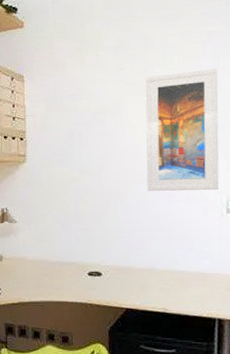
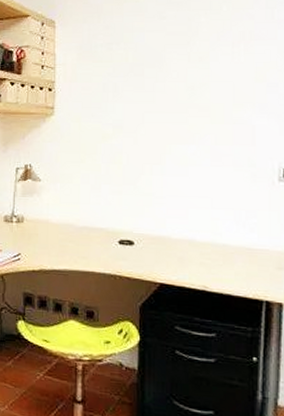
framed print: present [145,68,219,191] -> none [188,20,272,156]

